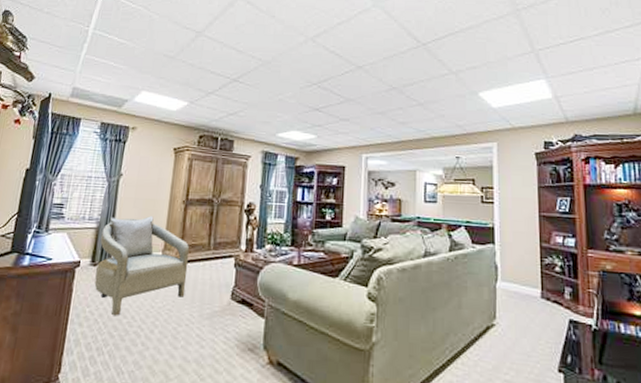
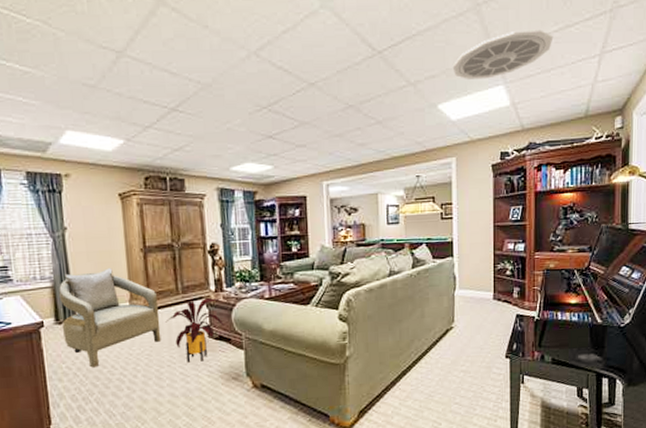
house plant: none [192,257,252,325] -> present [165,298,224,363]
ceiling vent: none [493,33,594,73] -> present [452,30,554,79]

